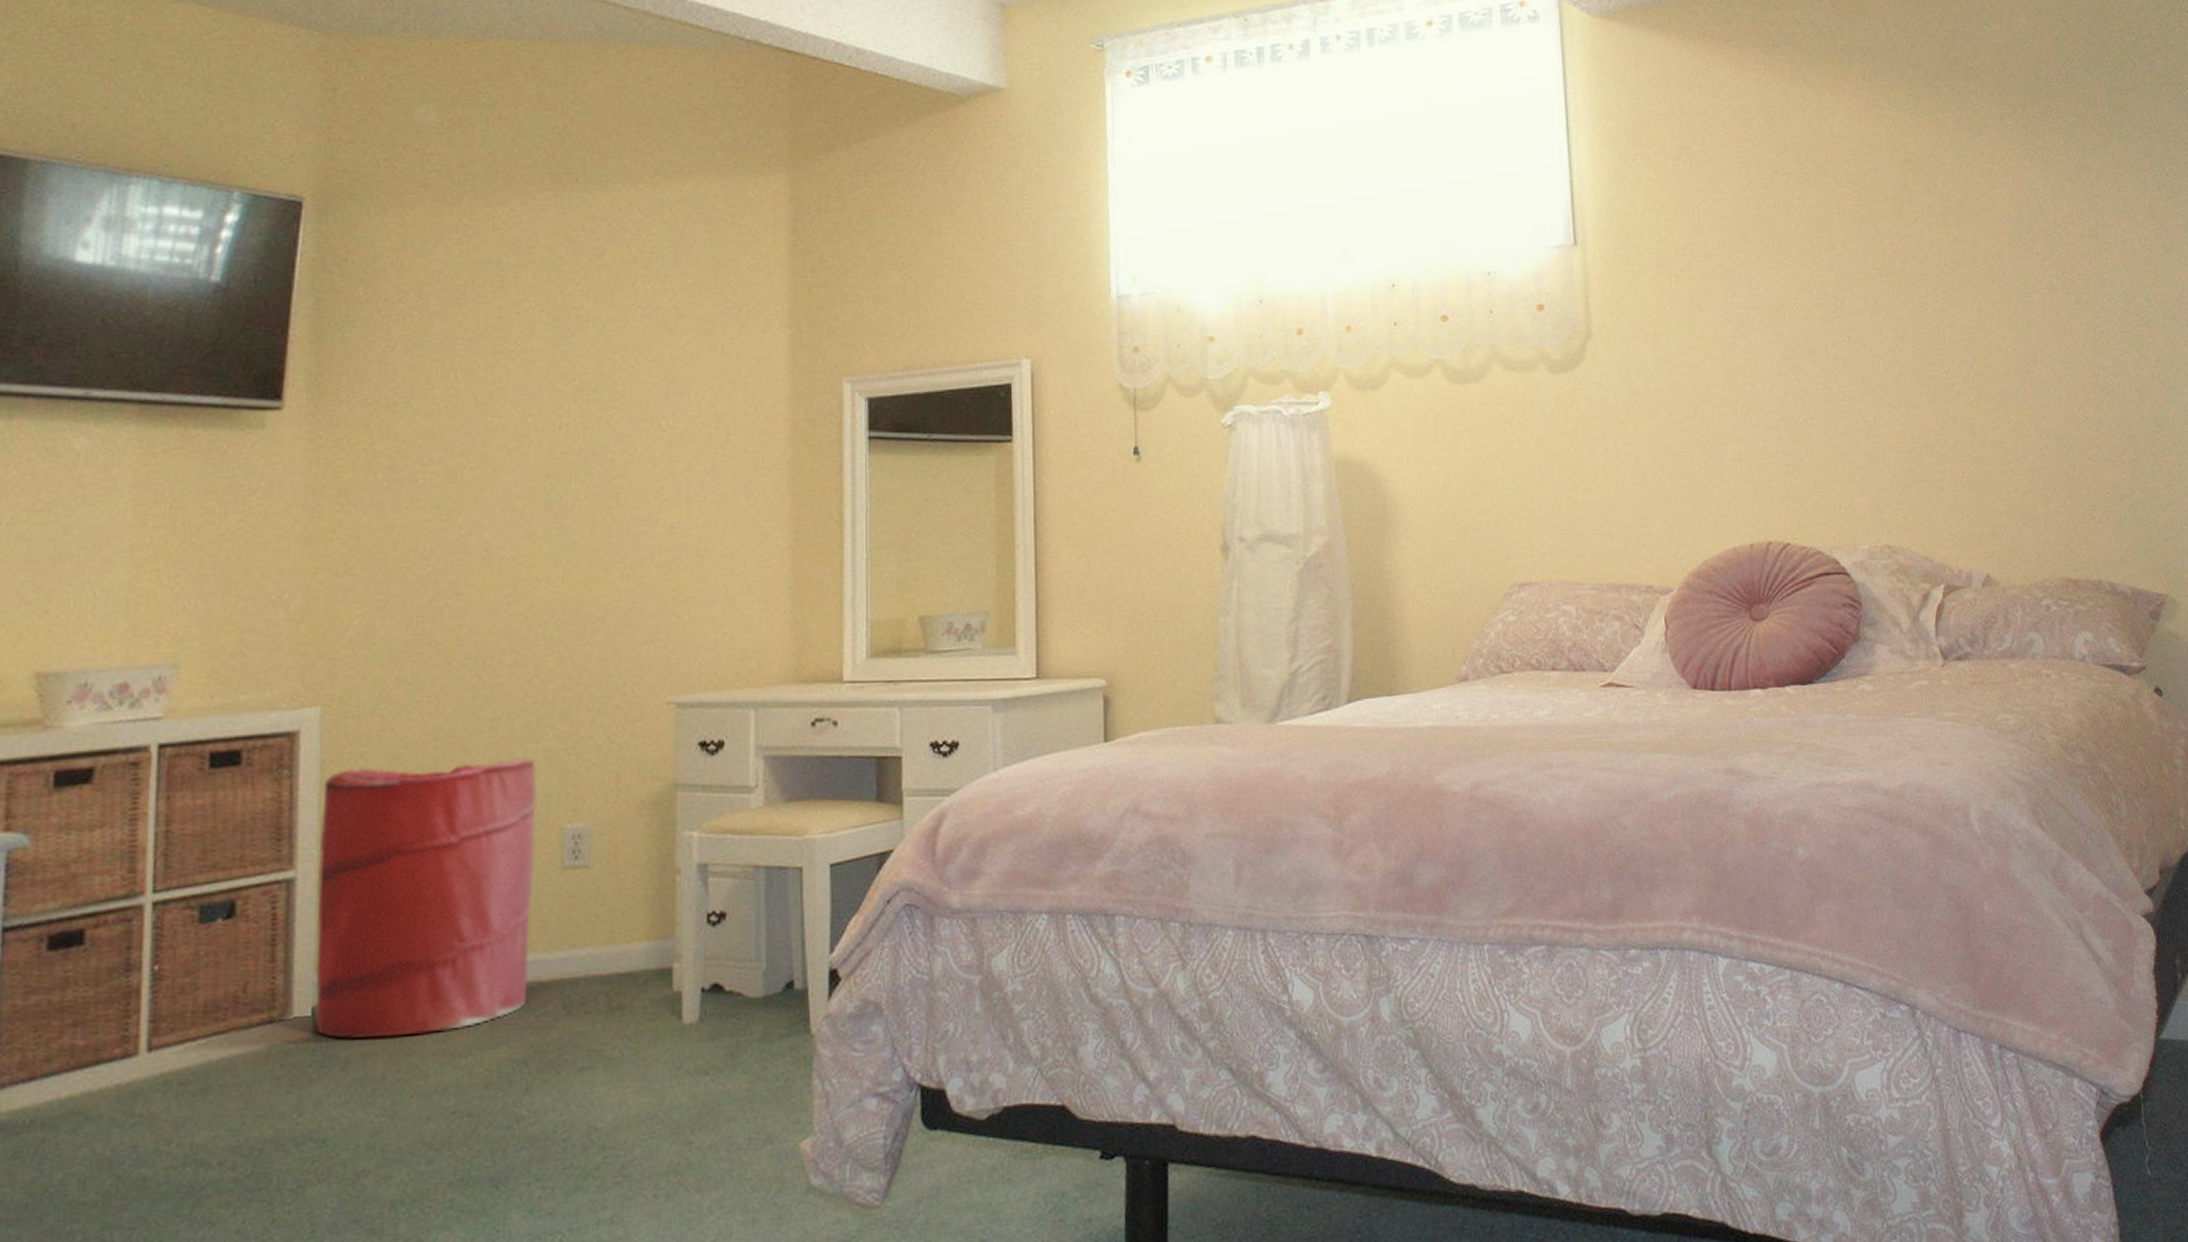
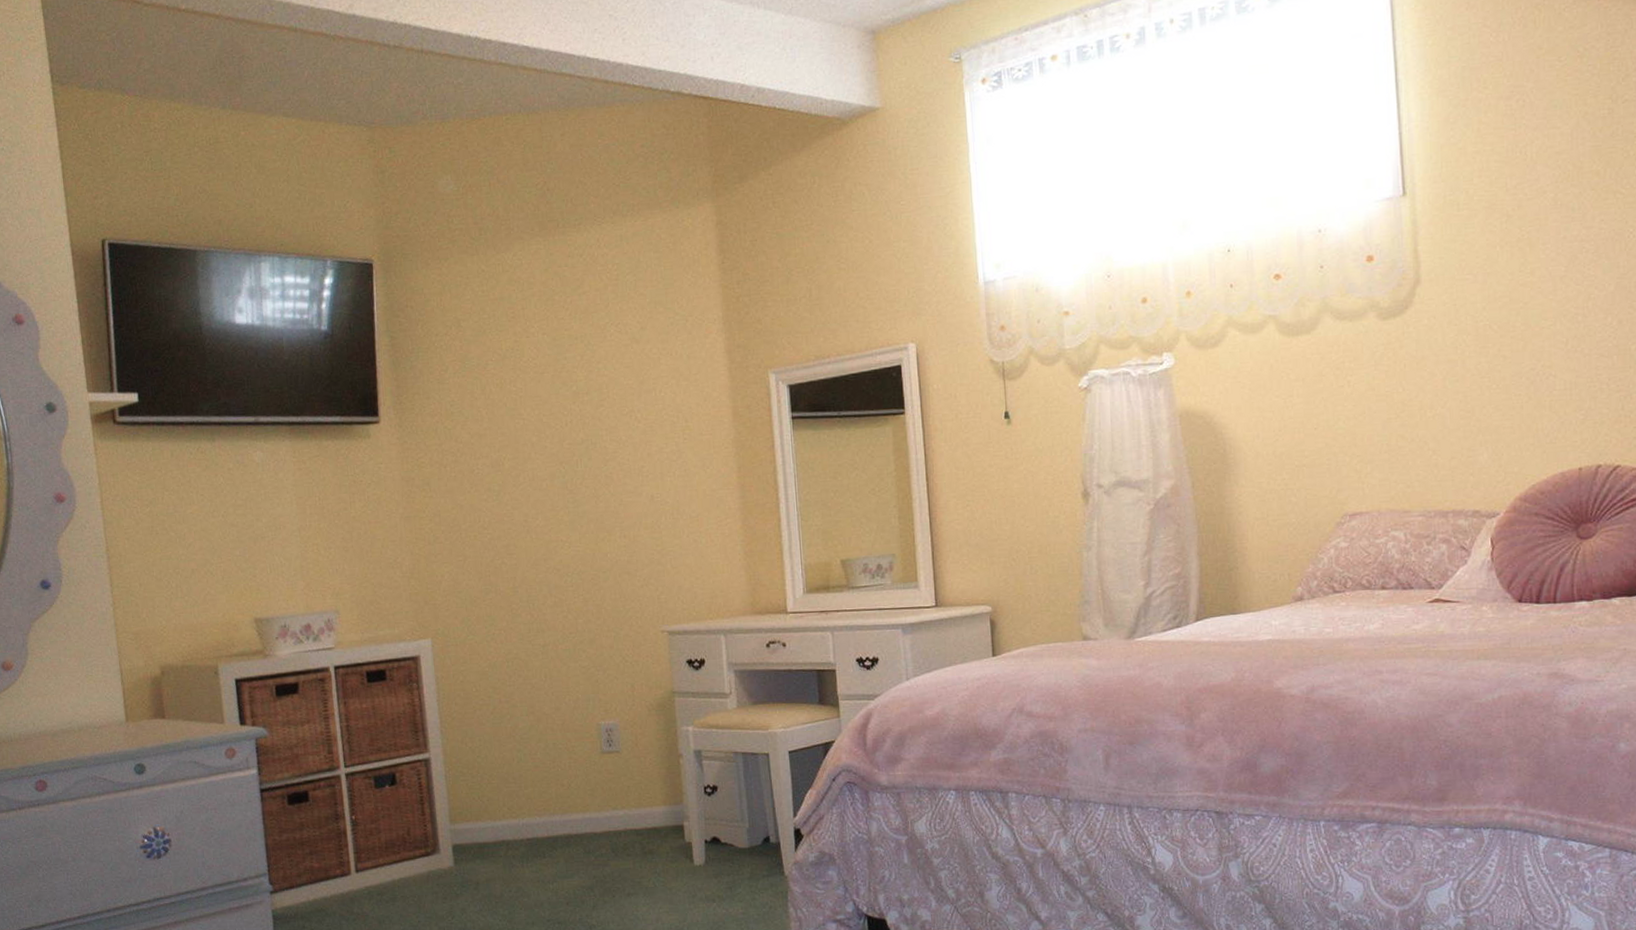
laundry hamper: present [315,758,537,1040] -> none [439,673,587,869]

